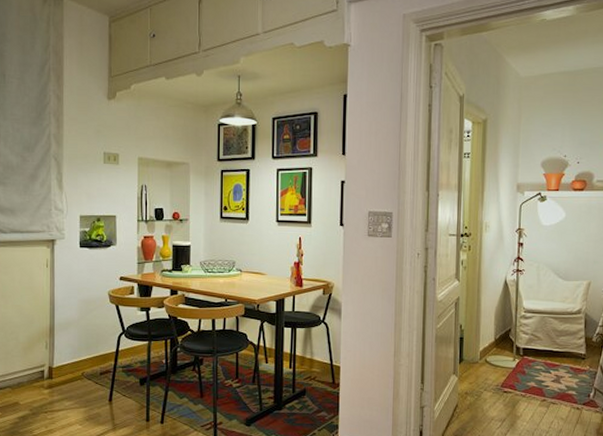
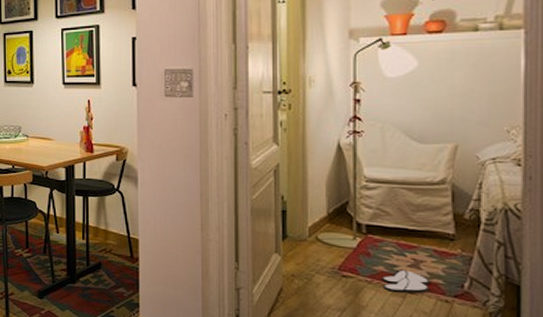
slippers: none [533,384,567,403] -> present [382,269,431,293]

